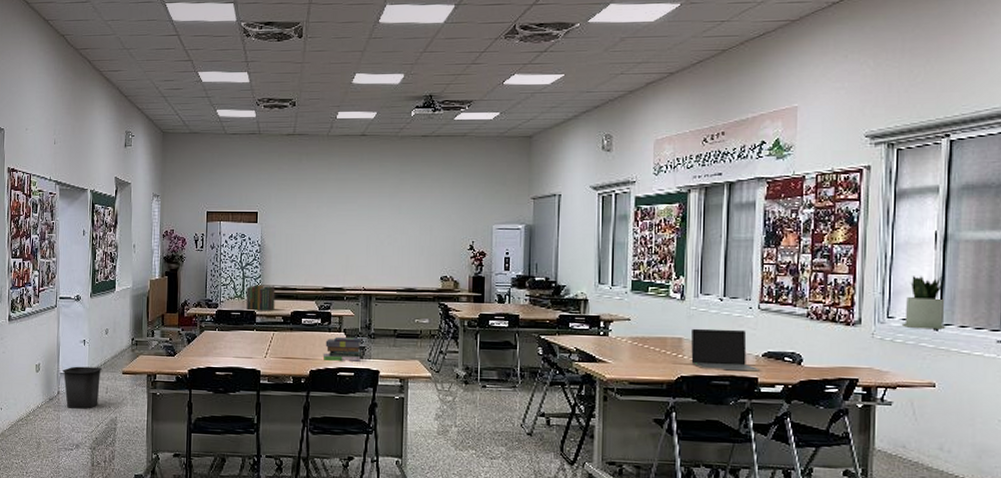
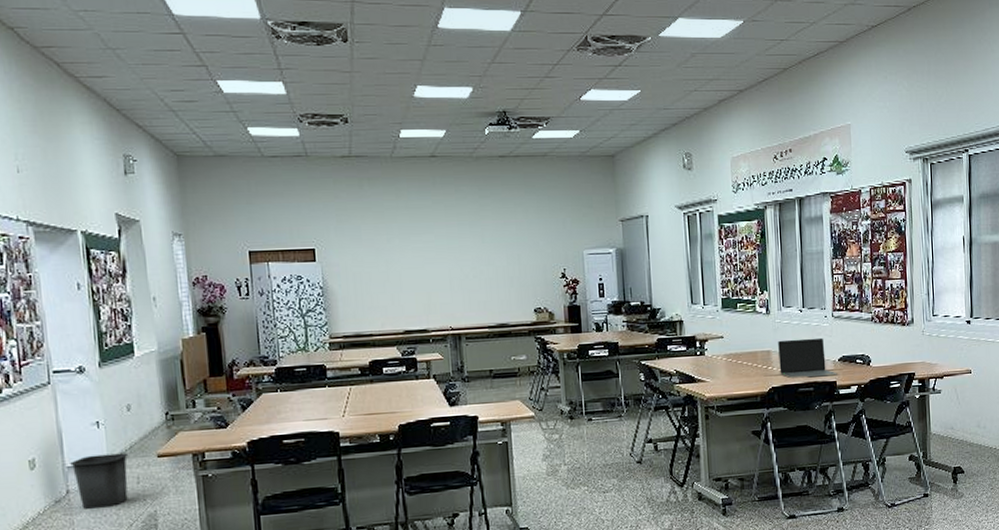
books: present [246,285,275,311] -> none [311,333,349,365]
books: present [322,336,363,362] -> none [411,382,457,413]
planter: present [901,276,946,330] -> none [943,276,976,324]

